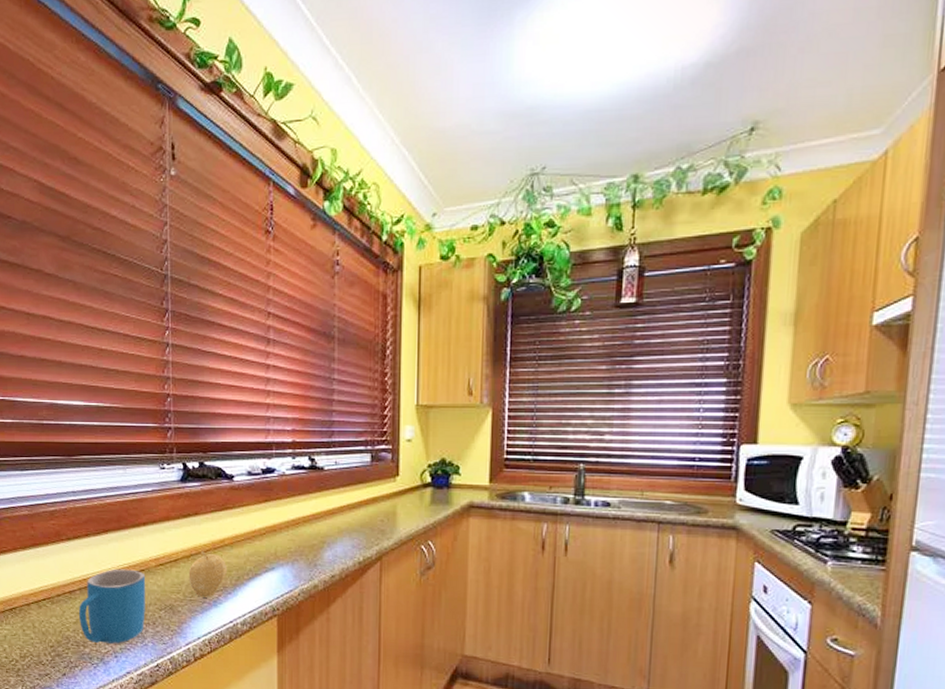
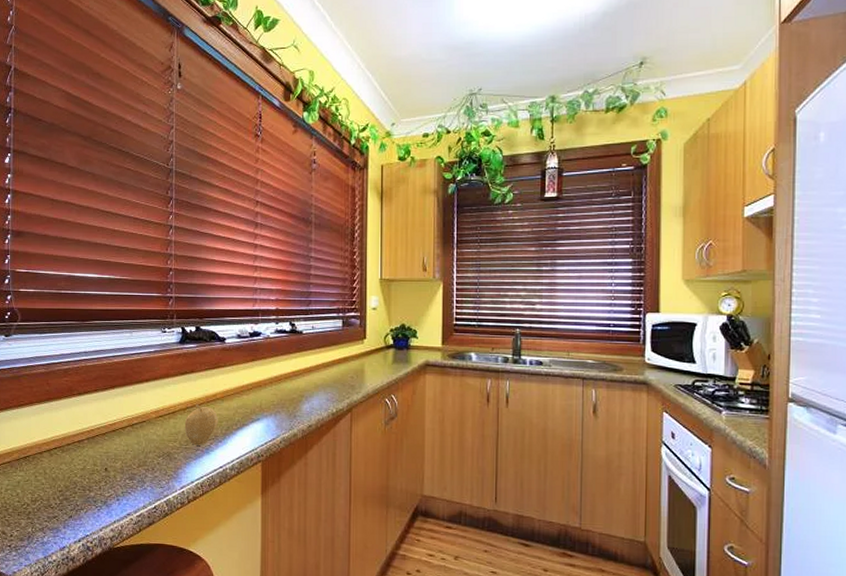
mug: present [79,568,146,644] -> none [86,420,147,488]

